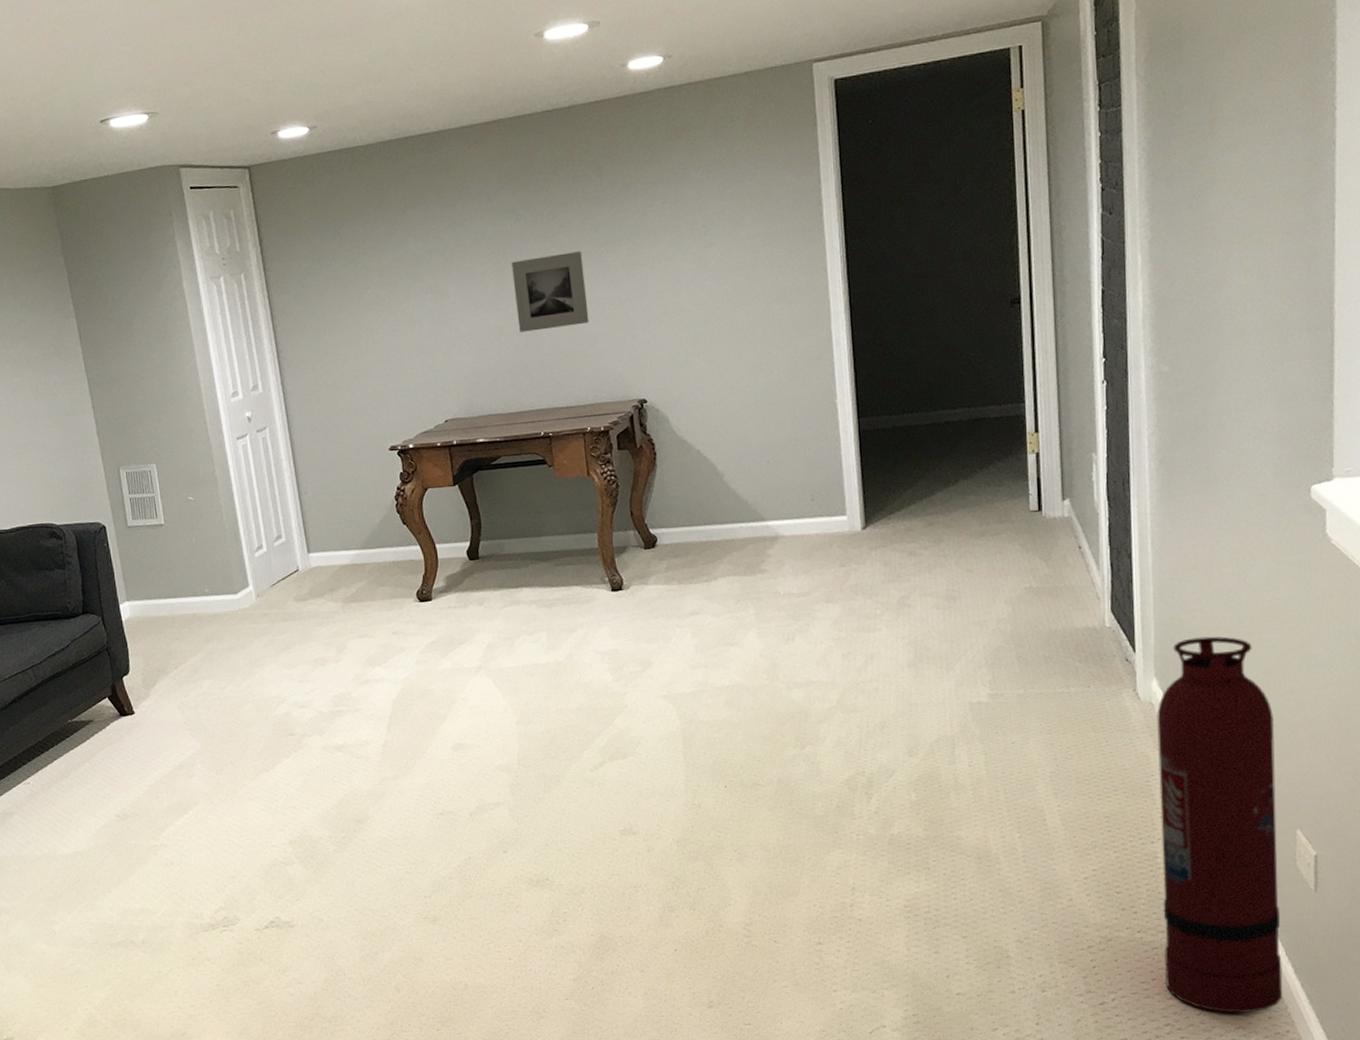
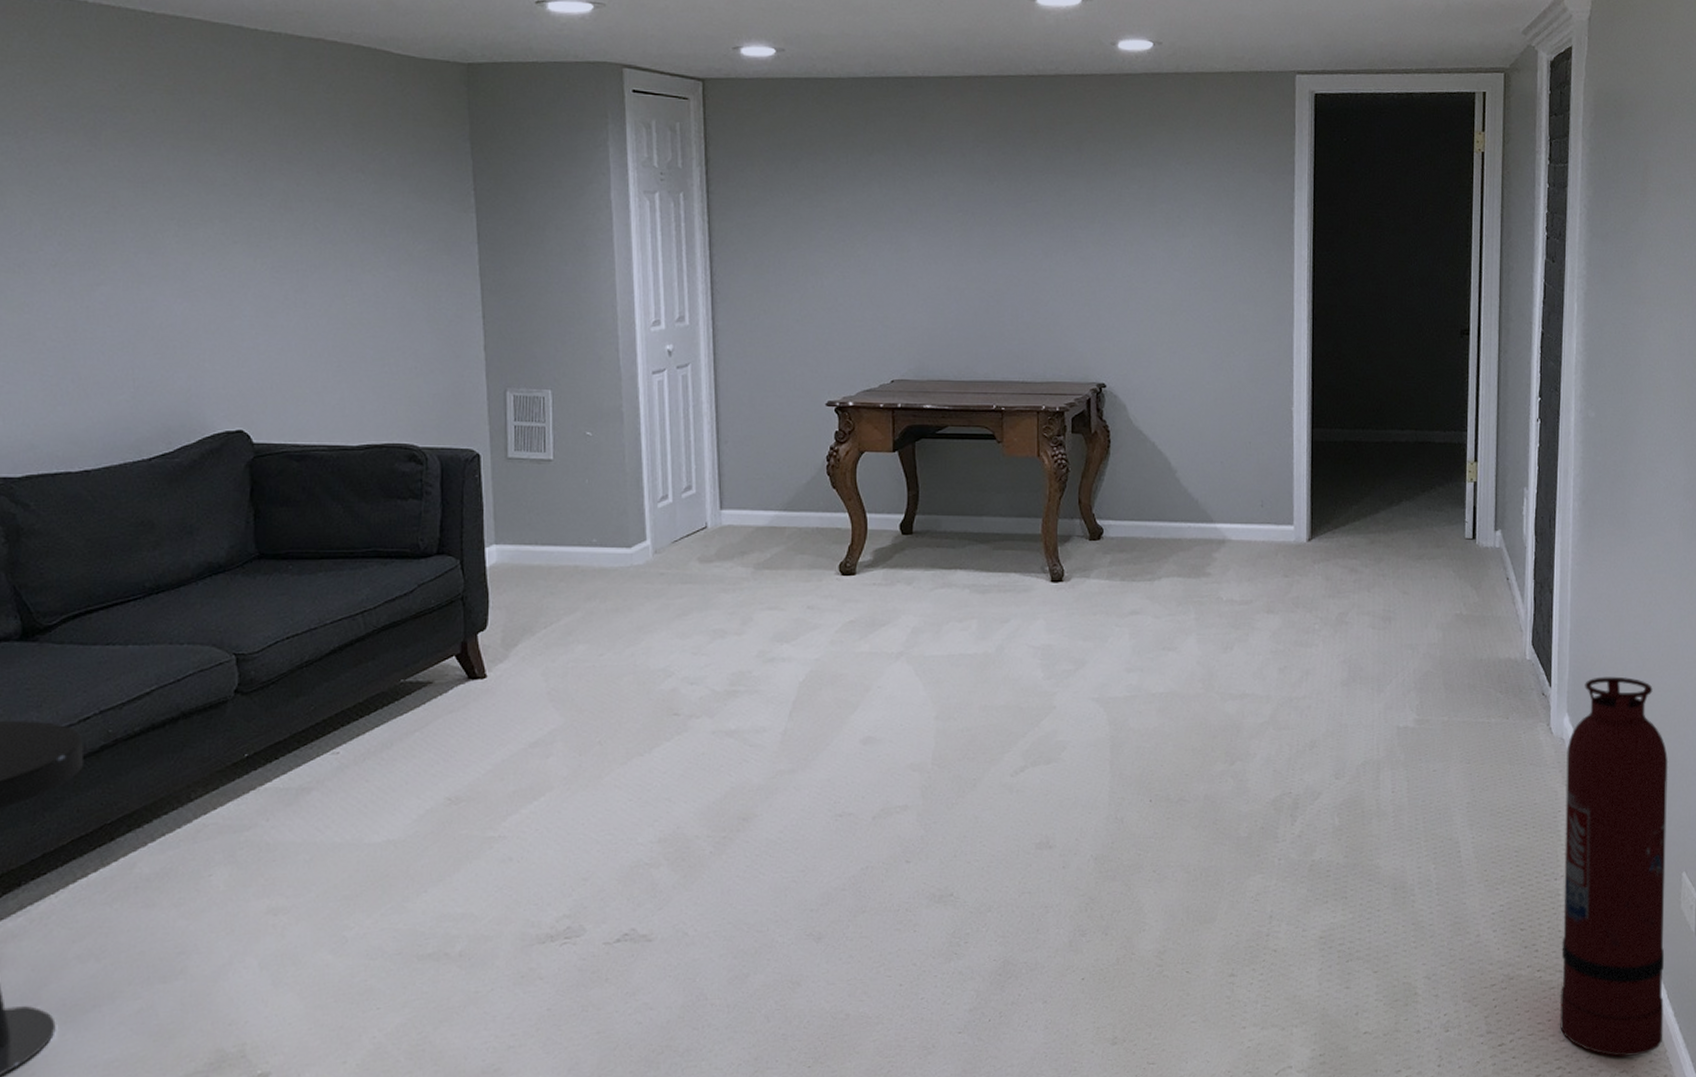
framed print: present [511,251,589,333] -> none [979,222,1055,299]

